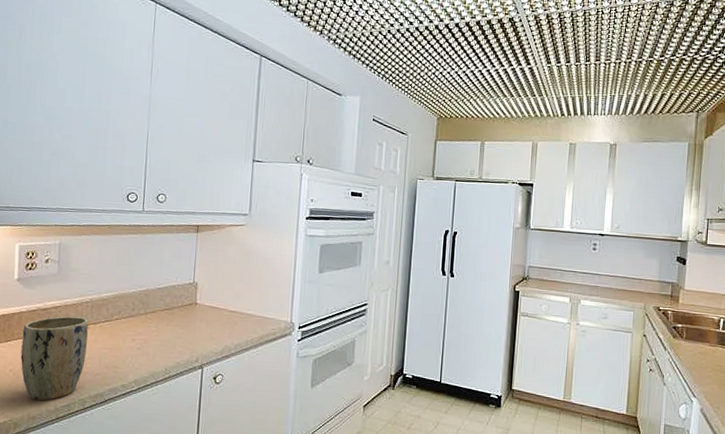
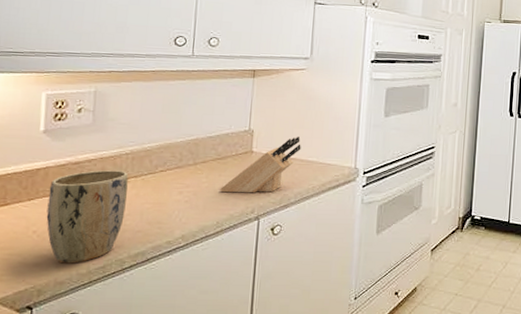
knife block: none [167,290,241,343] -> present [219,137,301,193]

